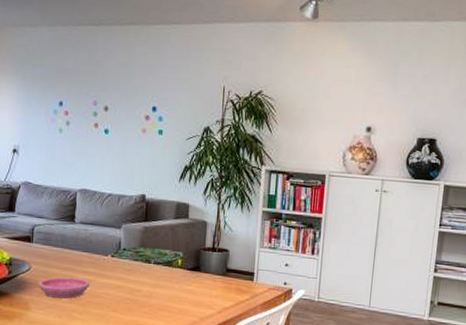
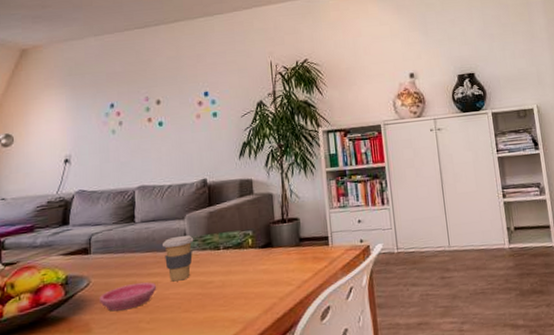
coffee cup: none [97,243,128,284] -> present [161,235,194,282]

